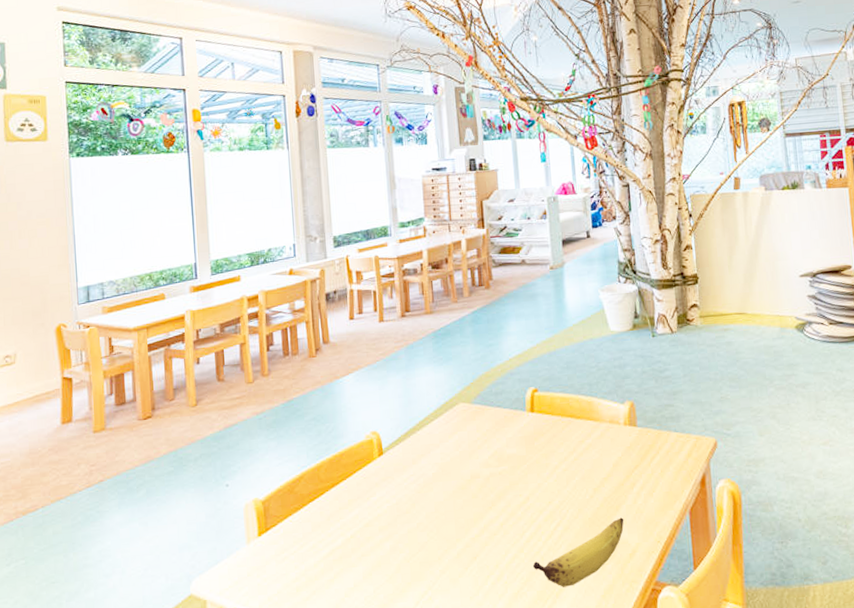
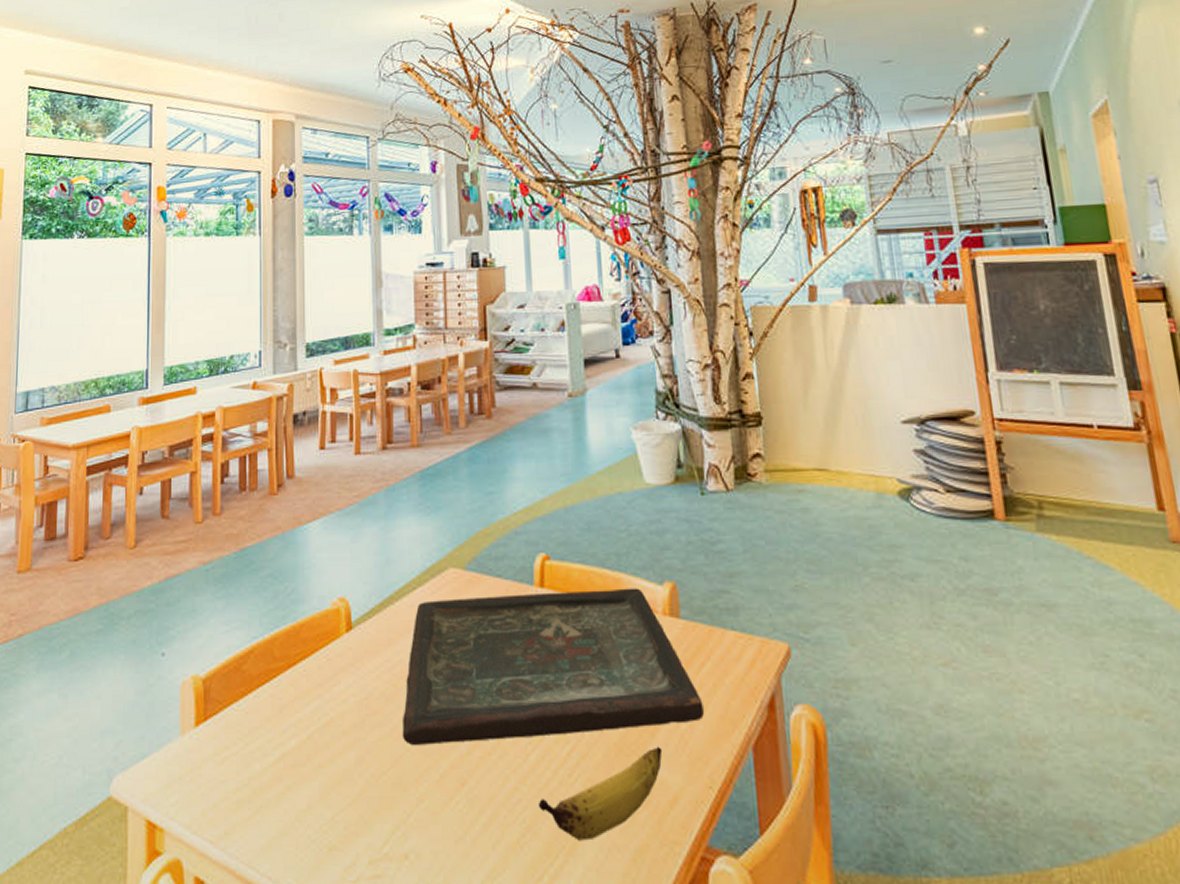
board game: none [426,407,654,534] -> present [402,588,704,745]

